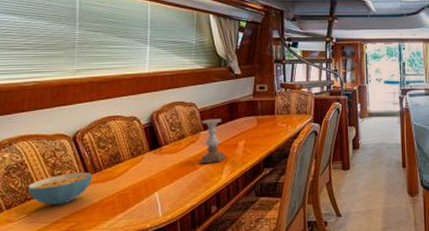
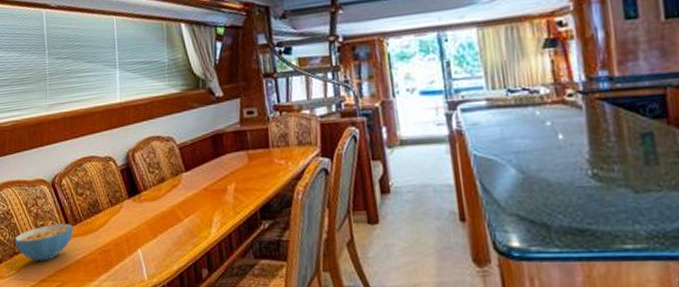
candle holder: present [199,119,226,164] -> none [182,156,214,215]

